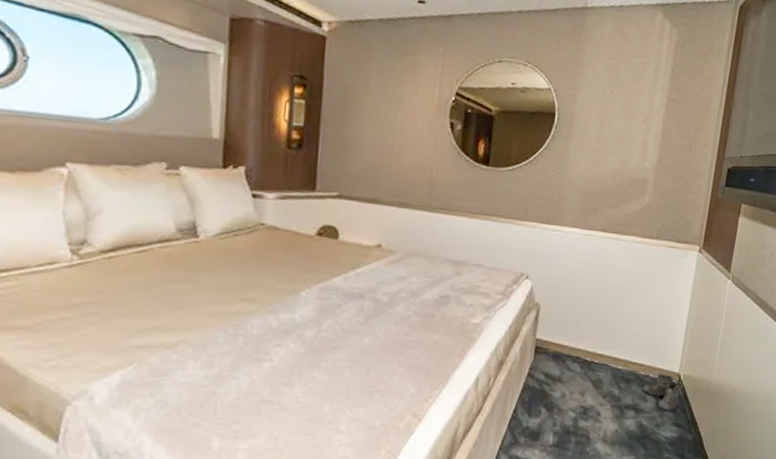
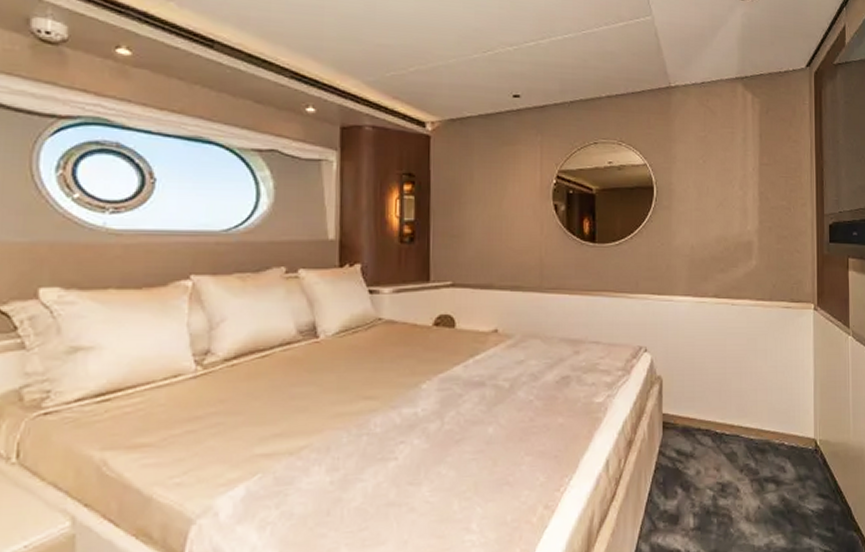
boots: present [642,374,680,411] -> none [779,440,821,481]

